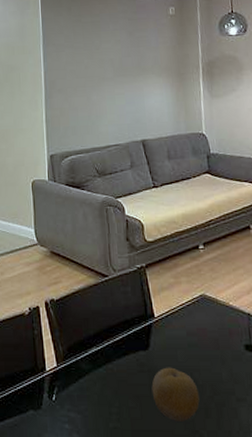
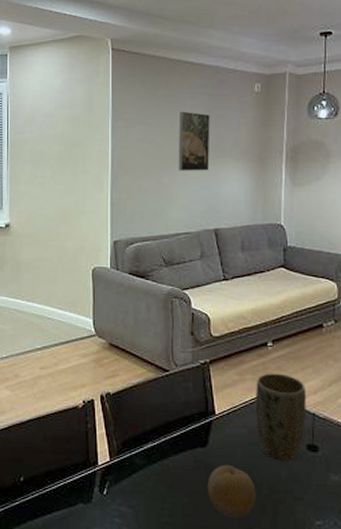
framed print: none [103,34,133,89] -> present [178,111,210,171]
plant pot: none [191,275,242,361] -> present [255,373,306,461]

